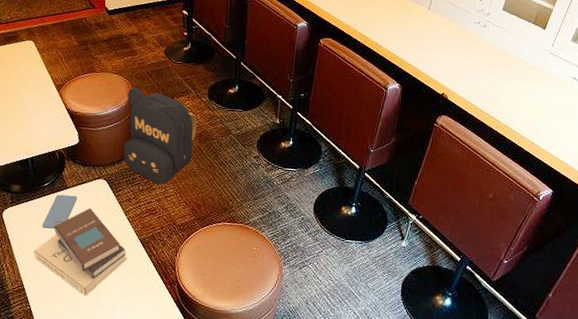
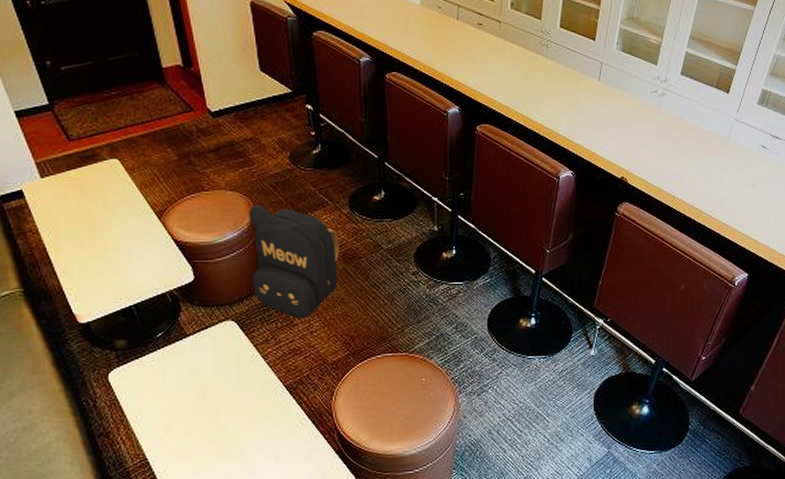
books: present [33,208,127,296] -> none [154,356,272,461]
smartphone: present [42,194,78,229] -> none [161,344,202,387]

